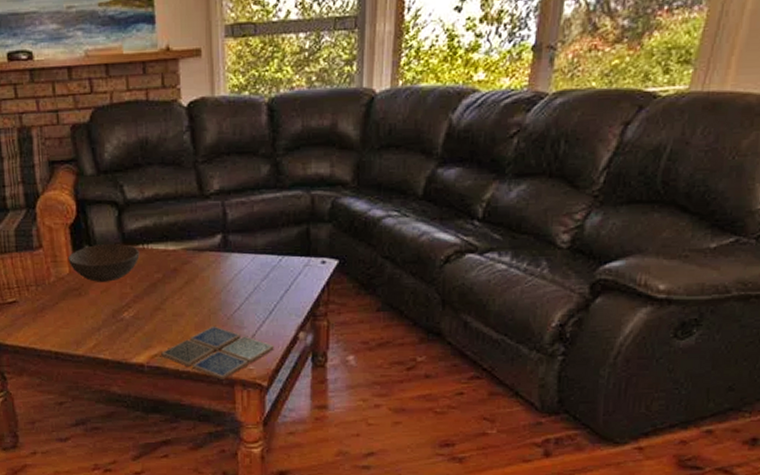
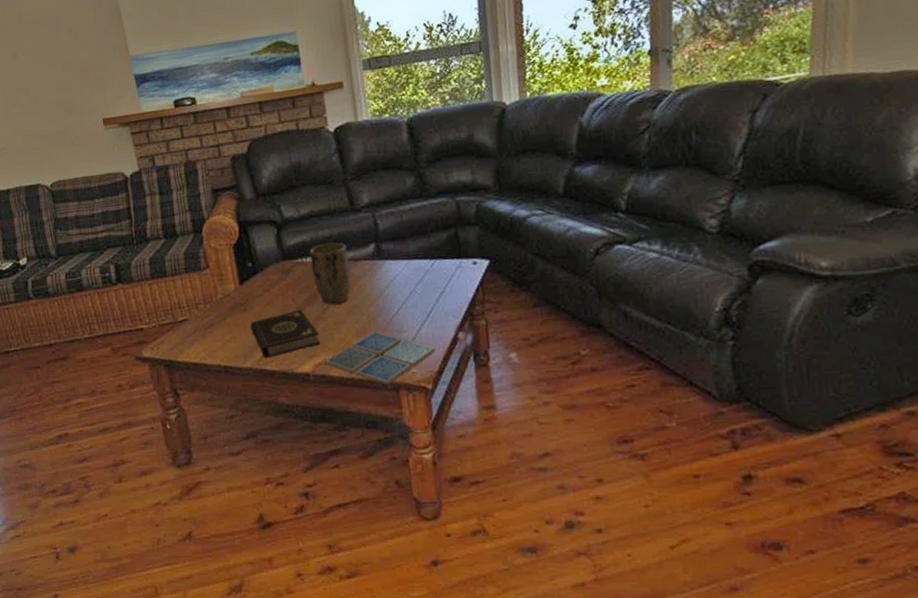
bowl: present [67,243,140,282] -> none [232,259,299,297]
book: none [84,299,158,347] -> present [250,310,321,359]
plant pot: none [151,230,194,296] -> present [309,242,351,305]

